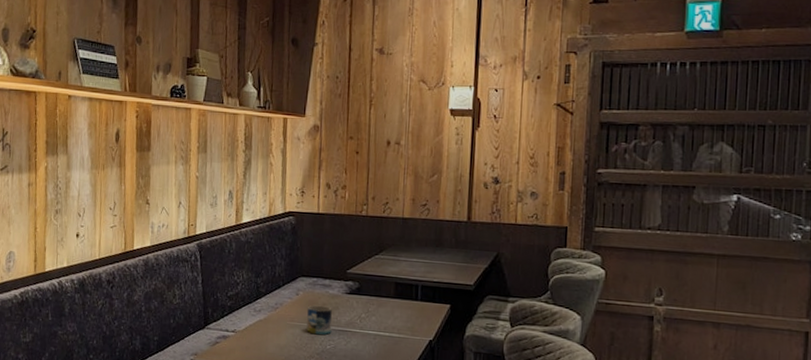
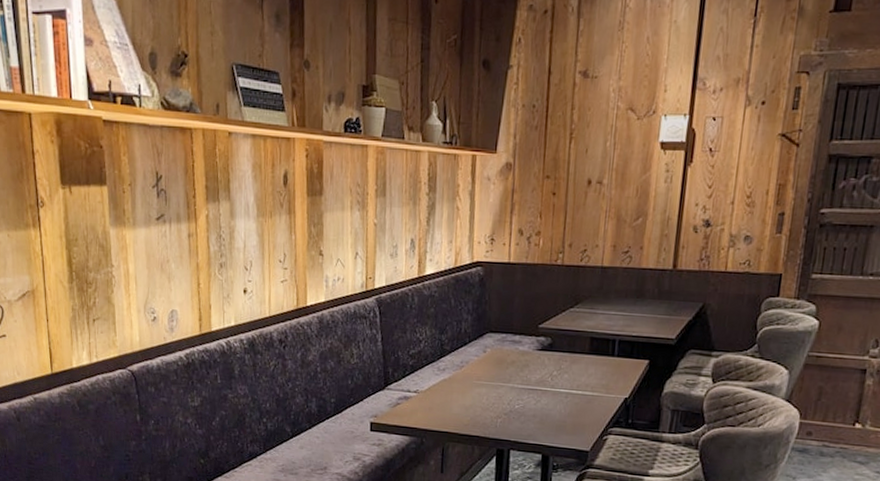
mug: present [306,305,333,335] -> none [494,362,522,395]

